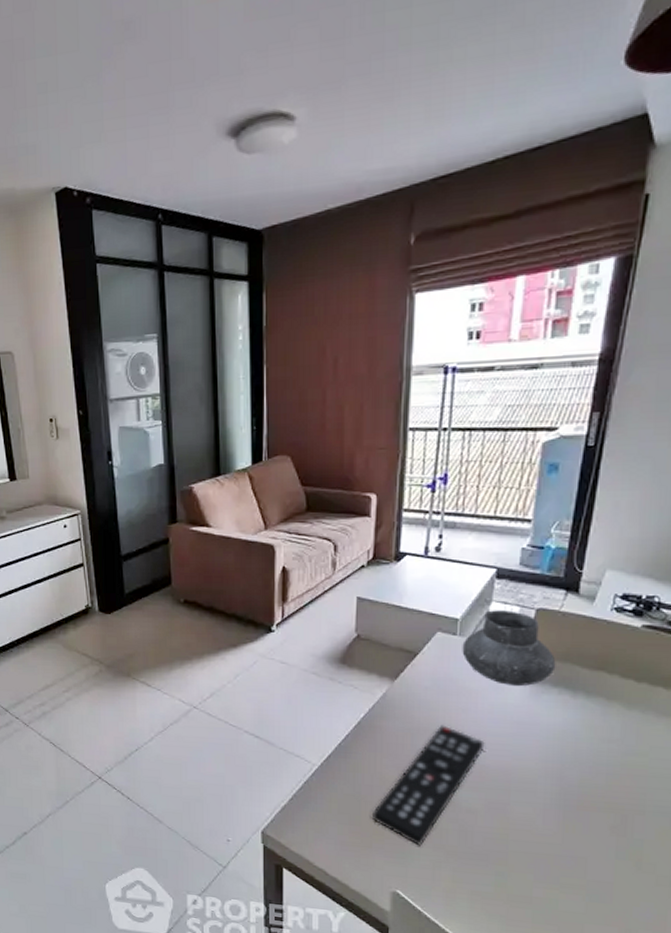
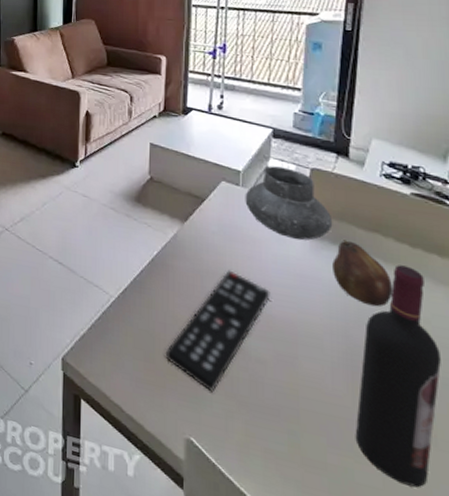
fruit: none [552,681,614,746] -> present [332,240,393,307]
wine bottle: none [562,701,655,908] -> present [355,265,441,488]

